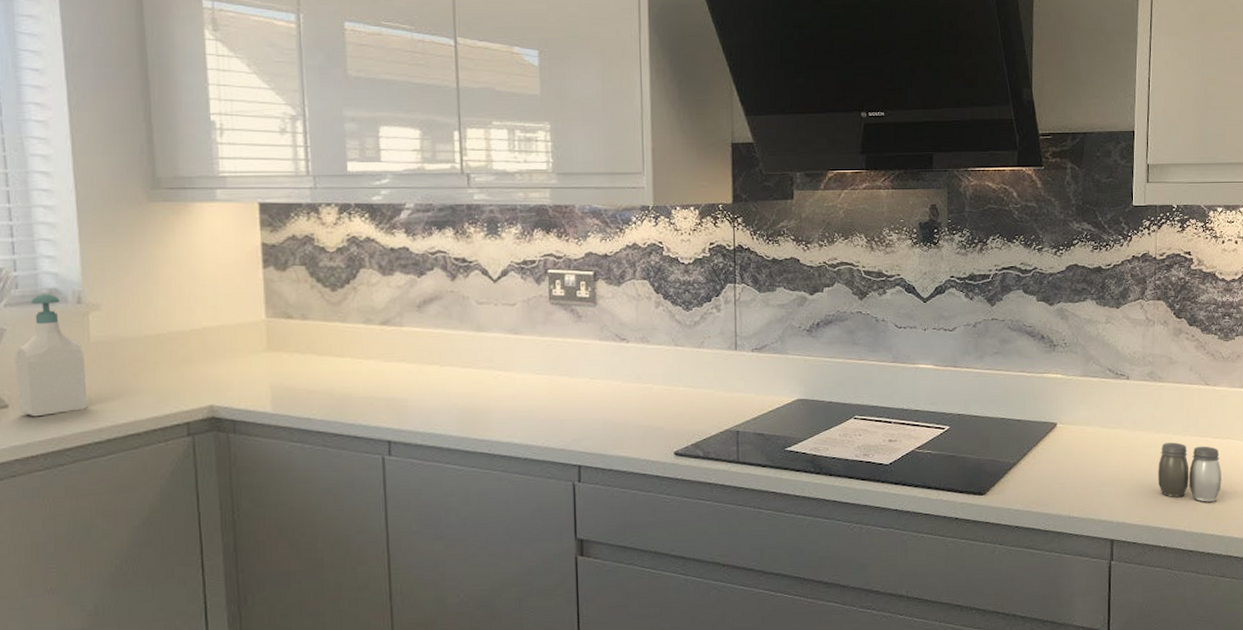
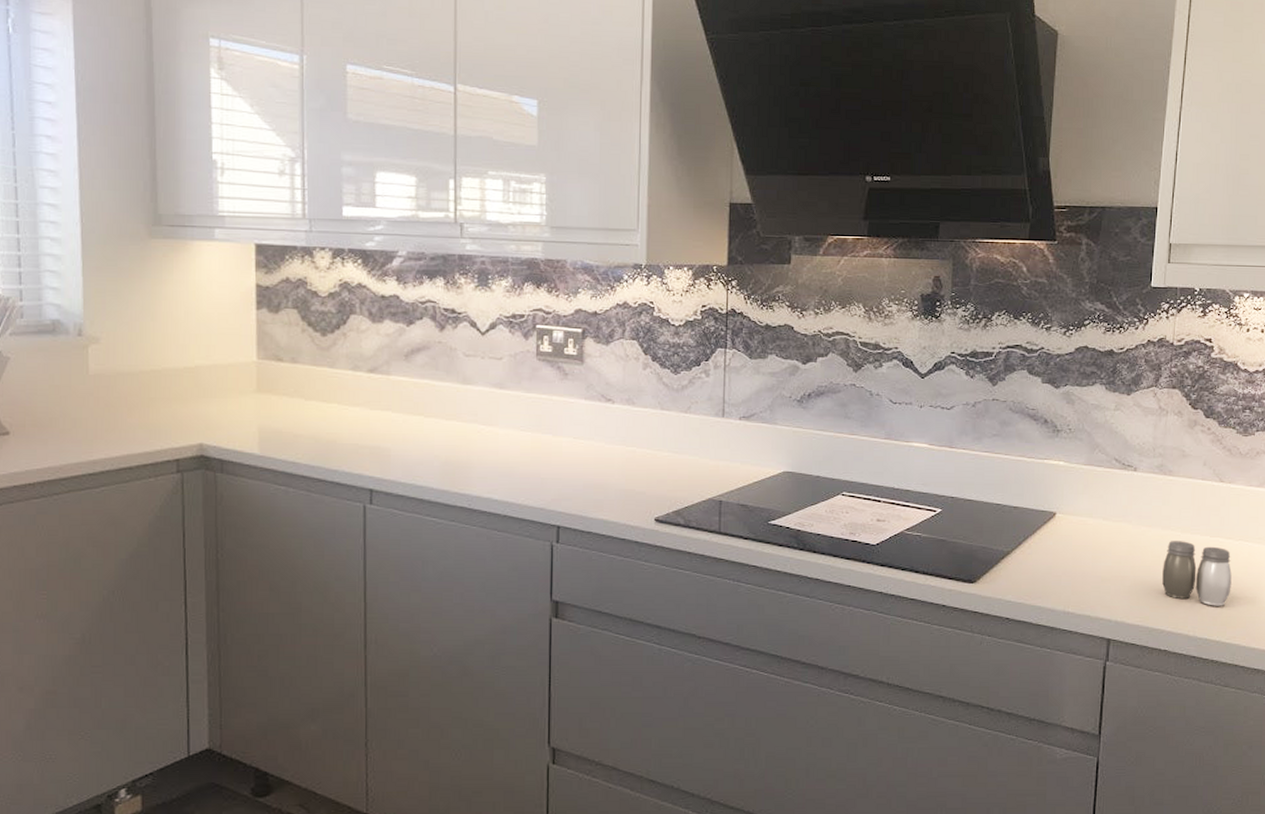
soap bottle: present [15,293,88,417] -> none [17,324,84,445]

